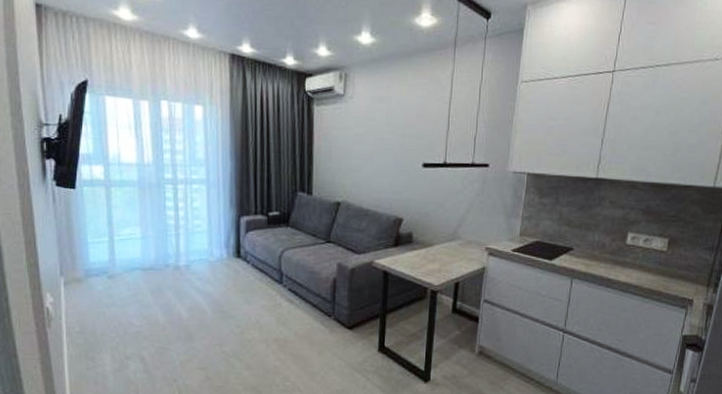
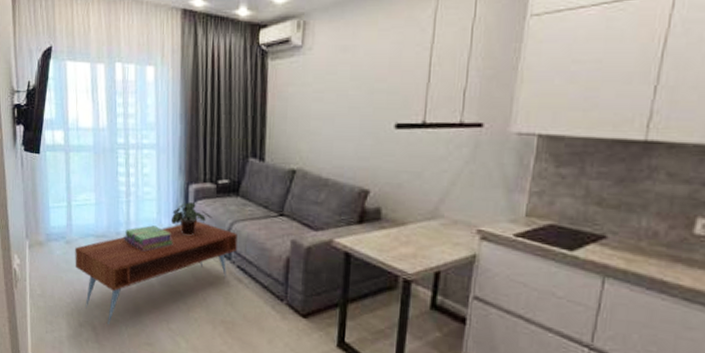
coffee table: none [119,250,288,355] -> present [75,221,238,325]
stack of books: none [173,256,226,281] -> present [124,225,174,252]
potted plant: none [222,233,264,264] -> present [170,202,213,236]

